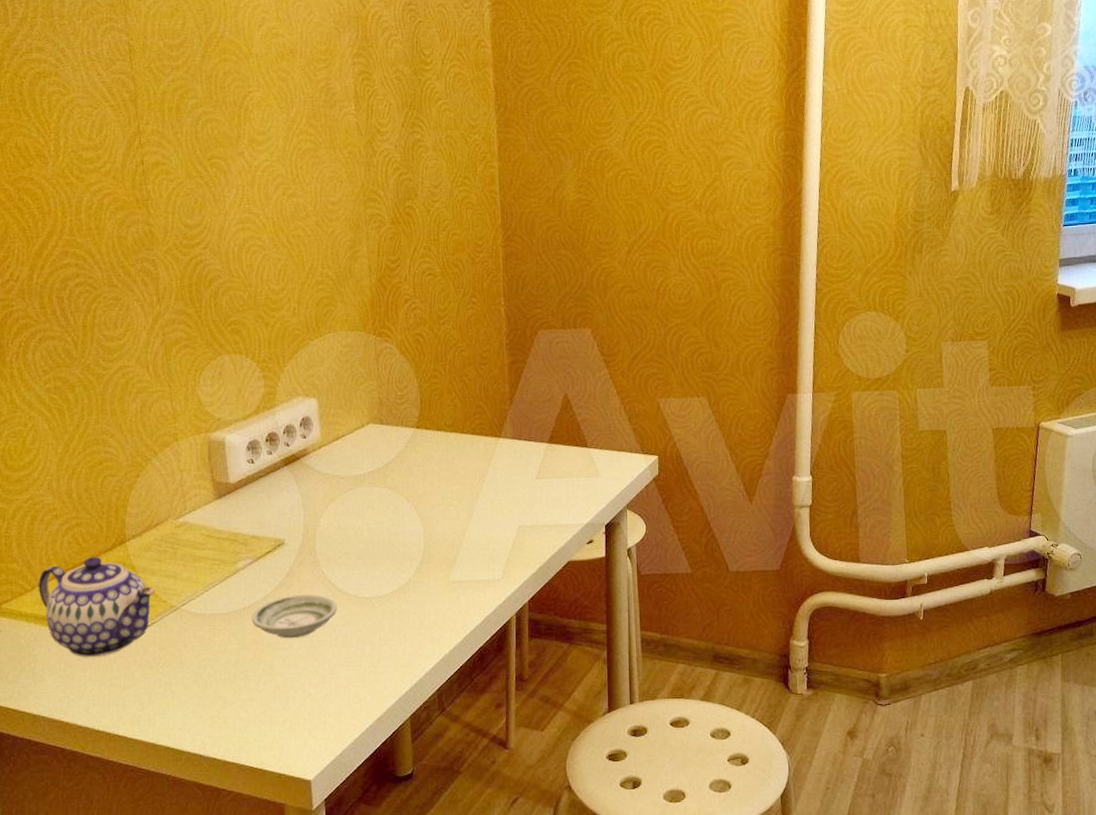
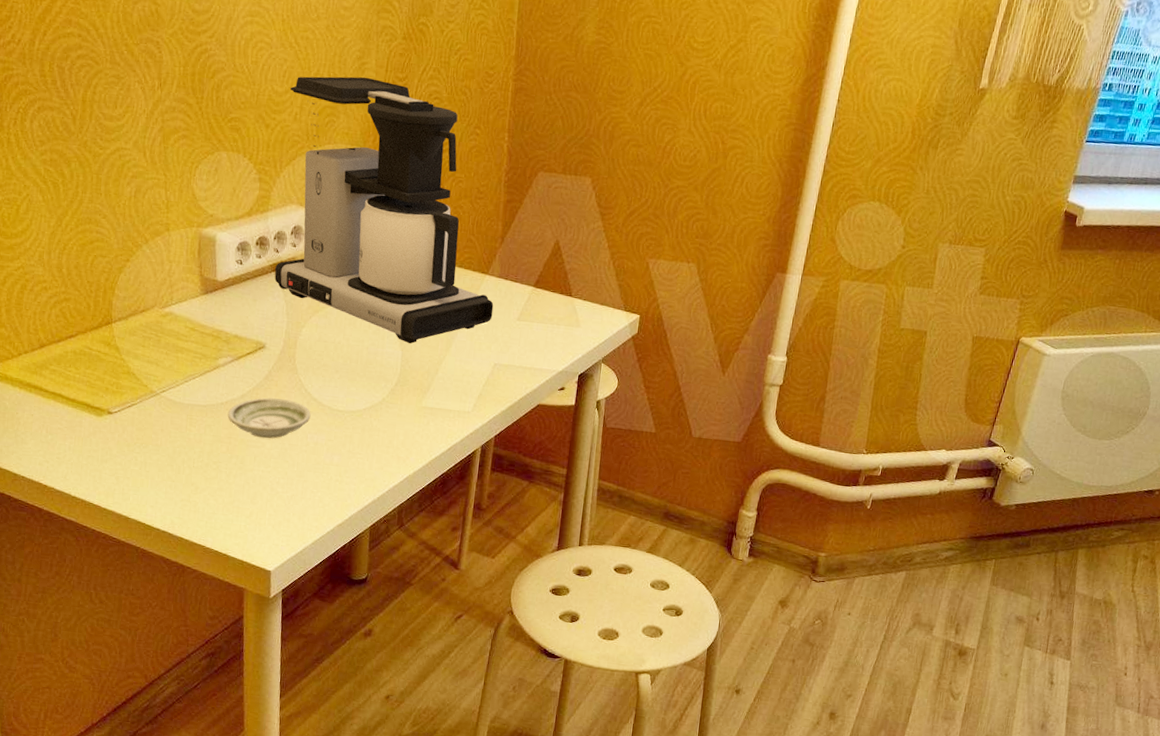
teapot: present [38,556,155,658] -> none [24,332,137,429]
coffee maker: none [286,264,511,518] -> present [274,76,494,343]

